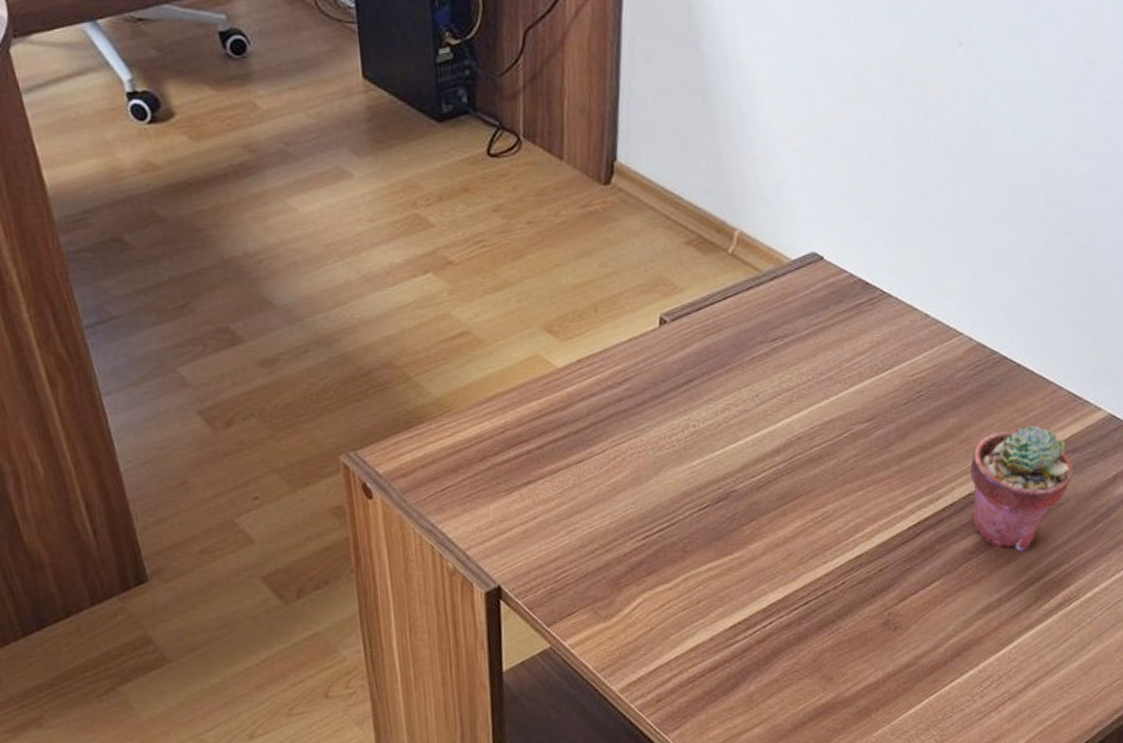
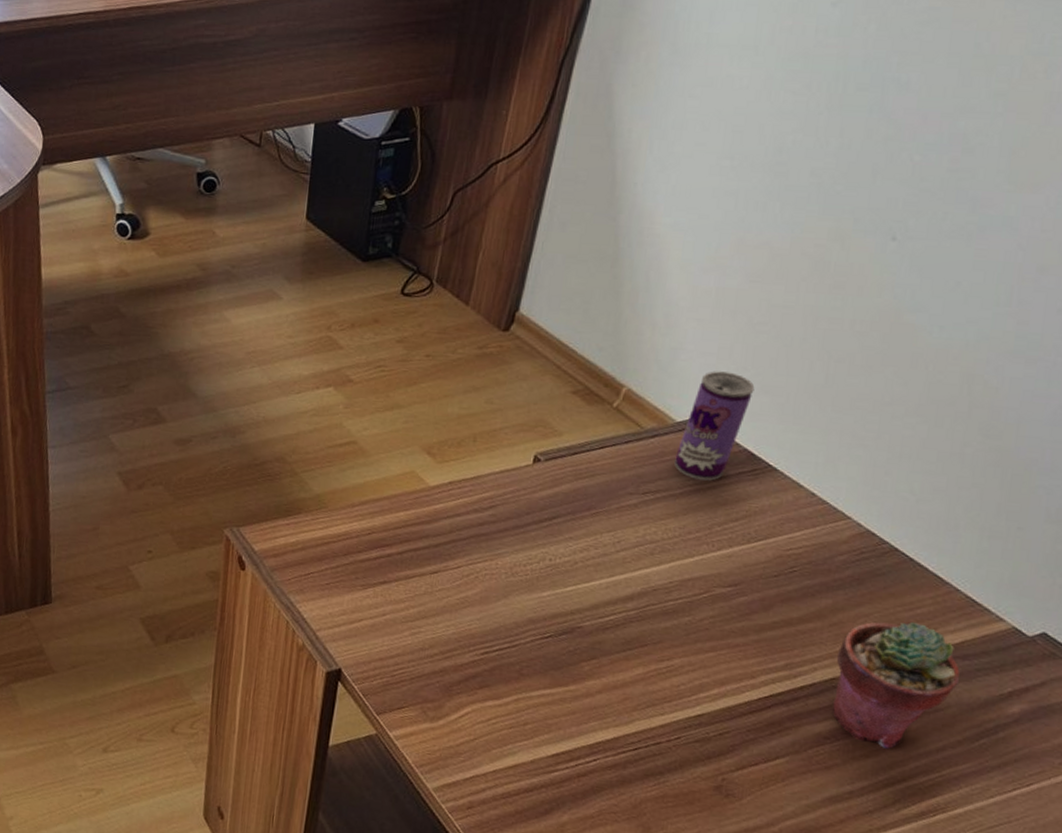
beverage can: none [796,201,859,318] -> present [674,371,755,481]

